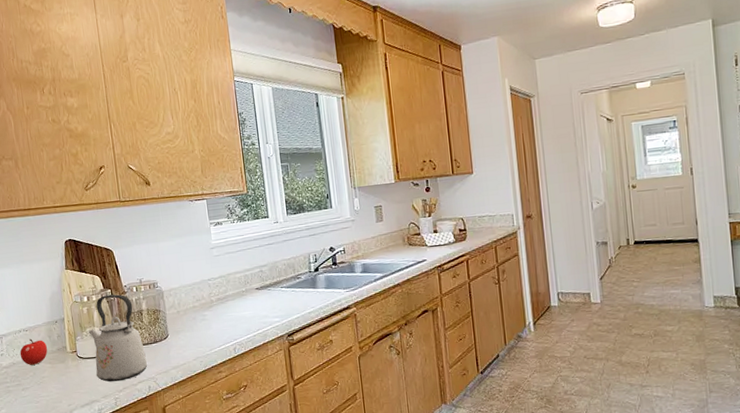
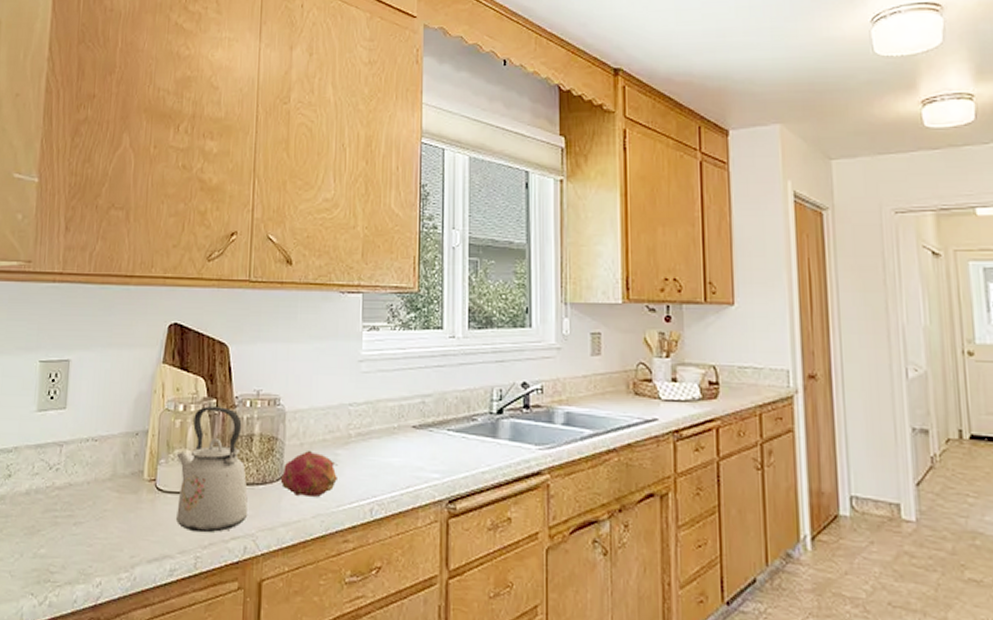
apple: present [20,338,48,365] -> none [80,452,118,491]
fruit: none [166,315,208,347] -> present [280,450,338,497]

